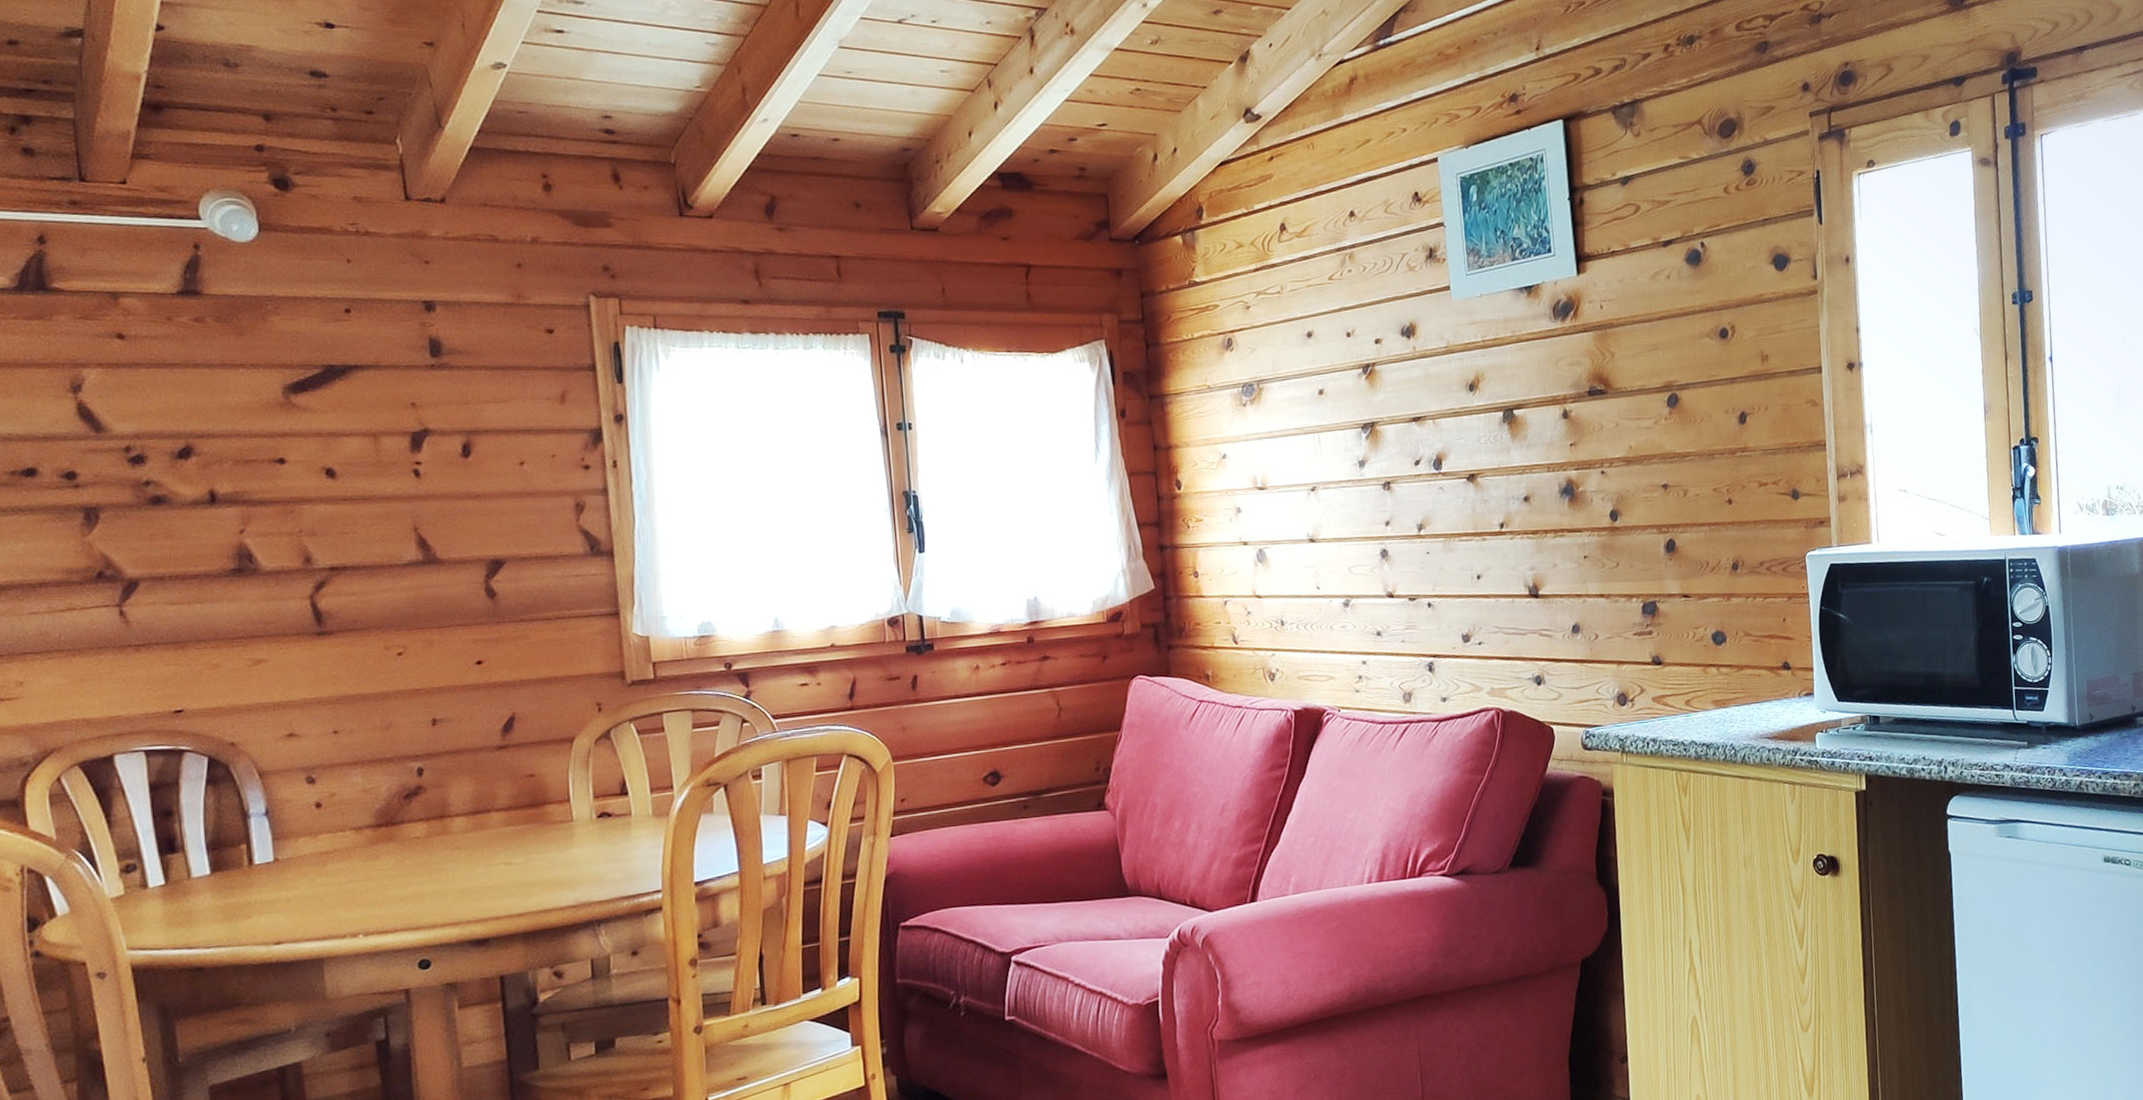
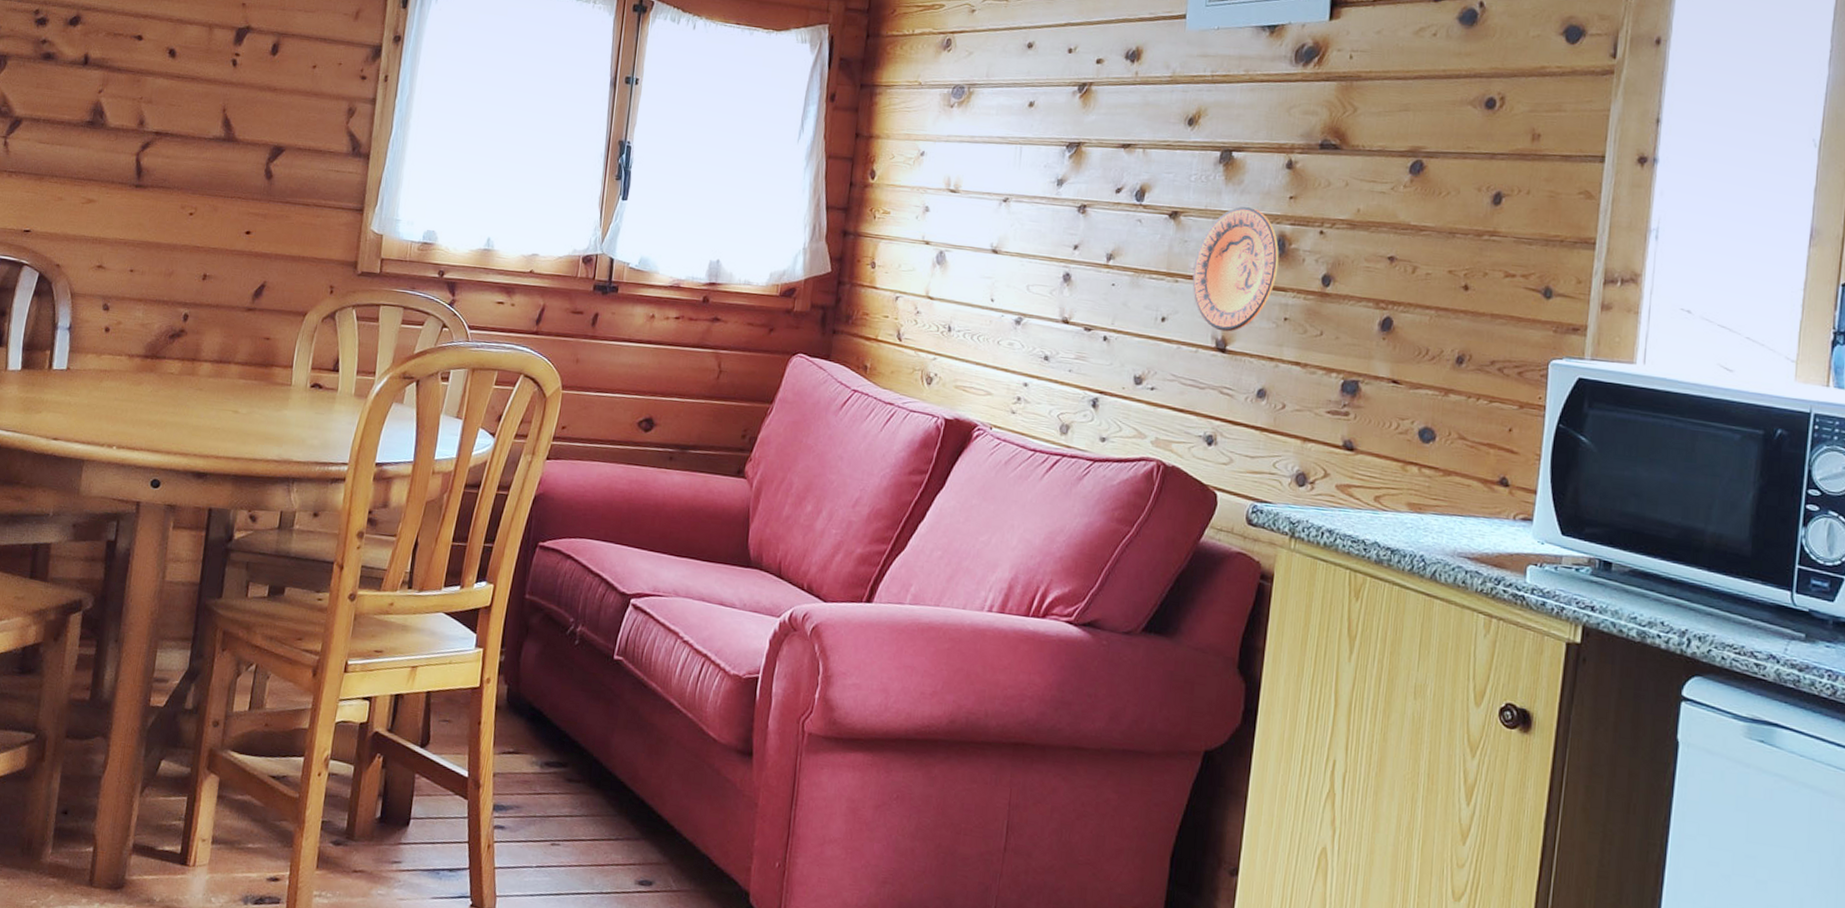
decorative plate: none [1497,460,1571,579] -> present [1192,206,1279,332]

